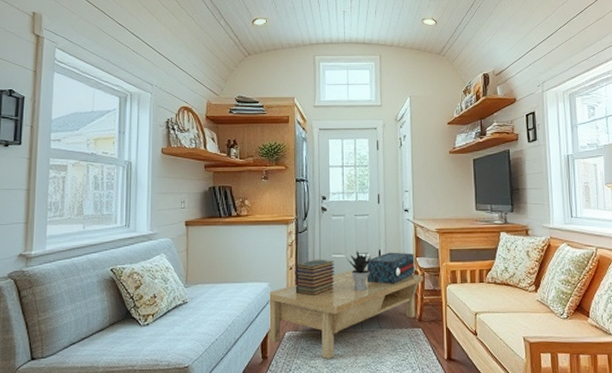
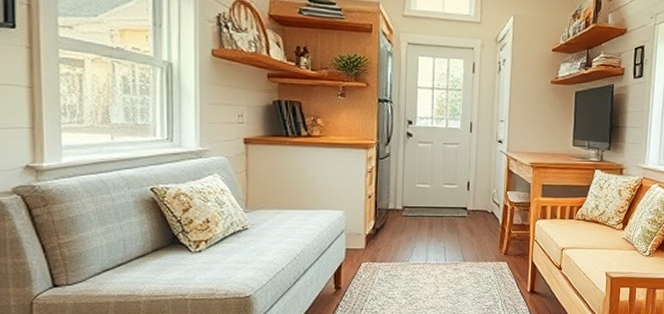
coffee table: present [268,269,424,360] -> none [342,200,513,291]
book stack: present [295,259,335,297] -> none [374,188,419,227]
potted plant: present [346,249,371,291] -> none [432,180,459,224]
decorative box: present [367,252,415,284] -> none [454,184,505,217]

